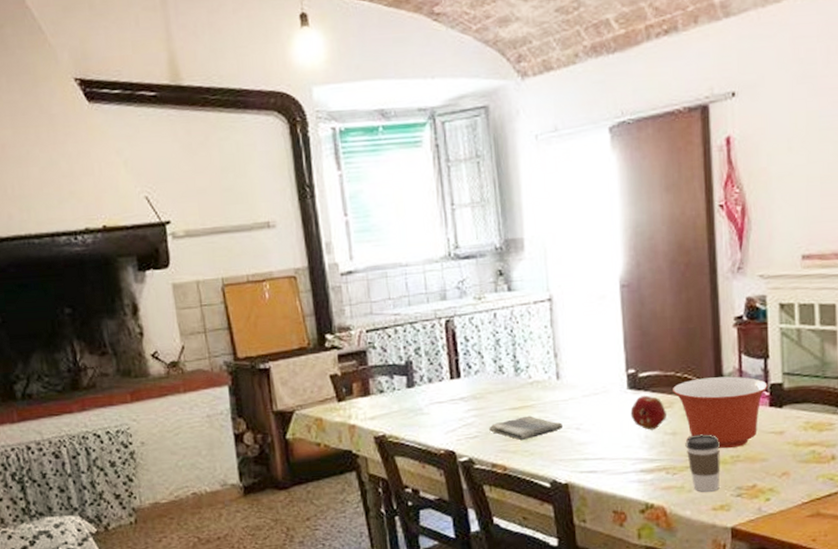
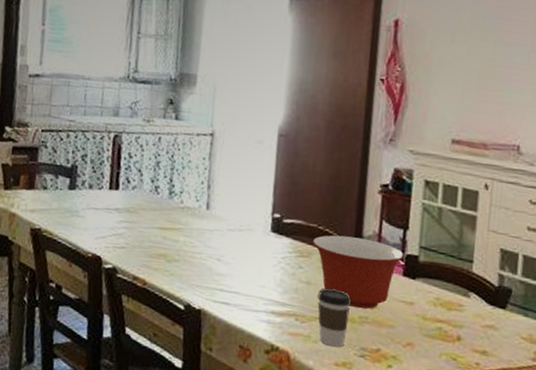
dish towel: present [489,415,563,441] -> none [136,237,205,260]
fruit: present [630,395,667,430] -> none [270,241,305,276]

